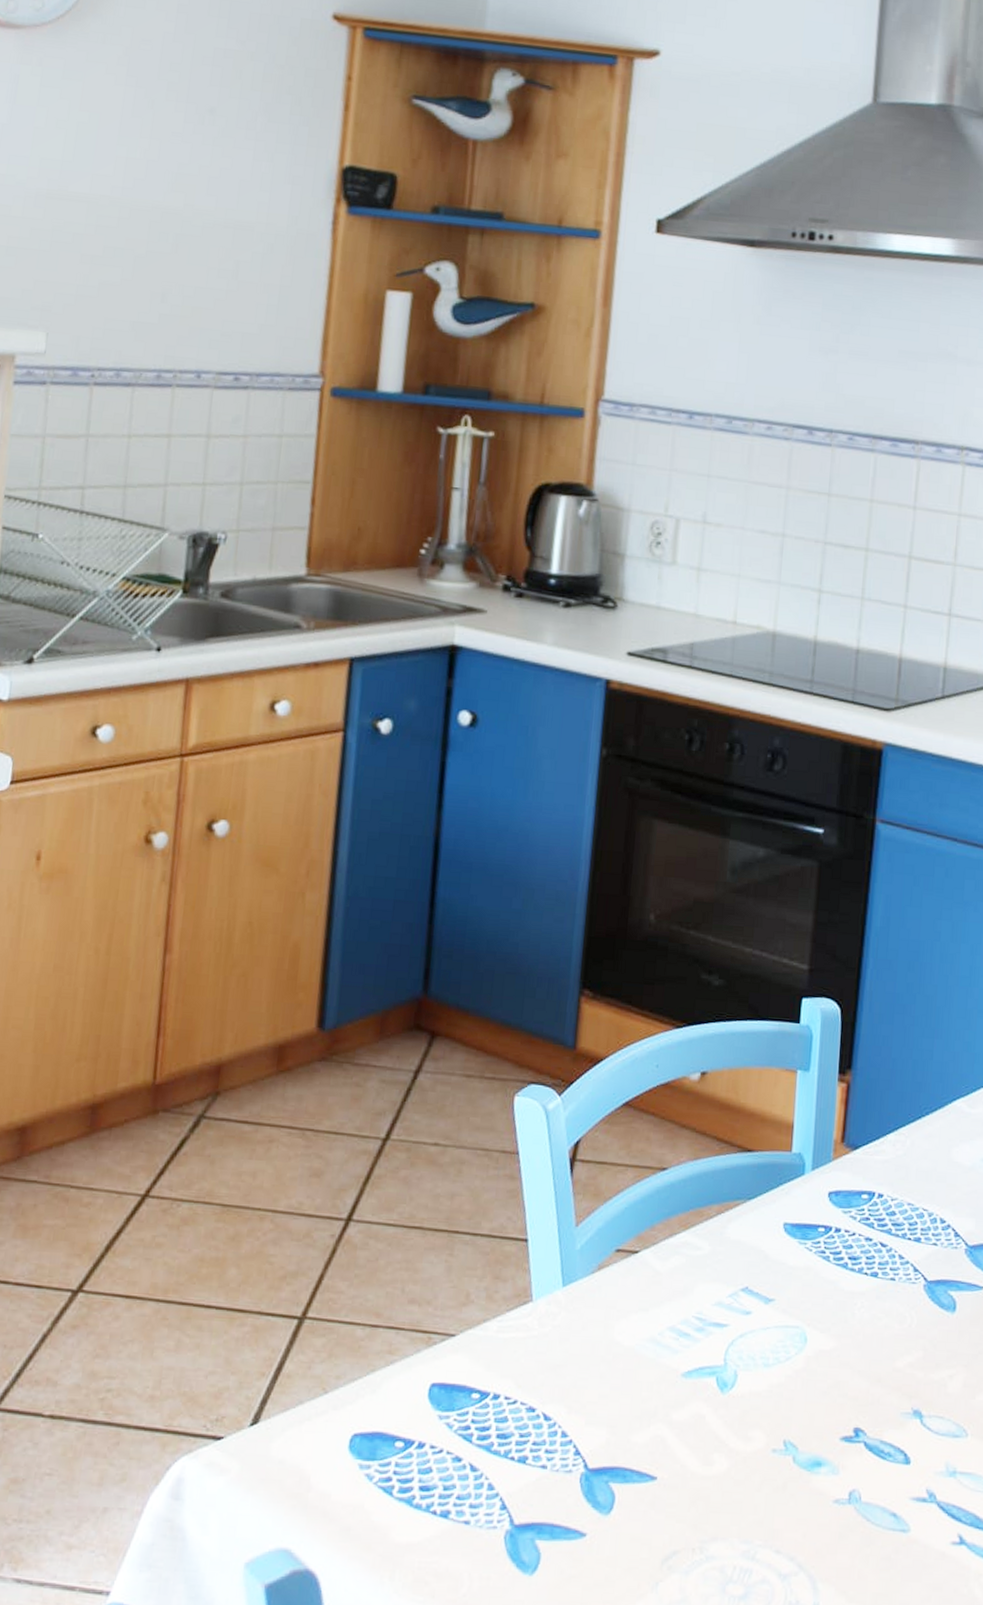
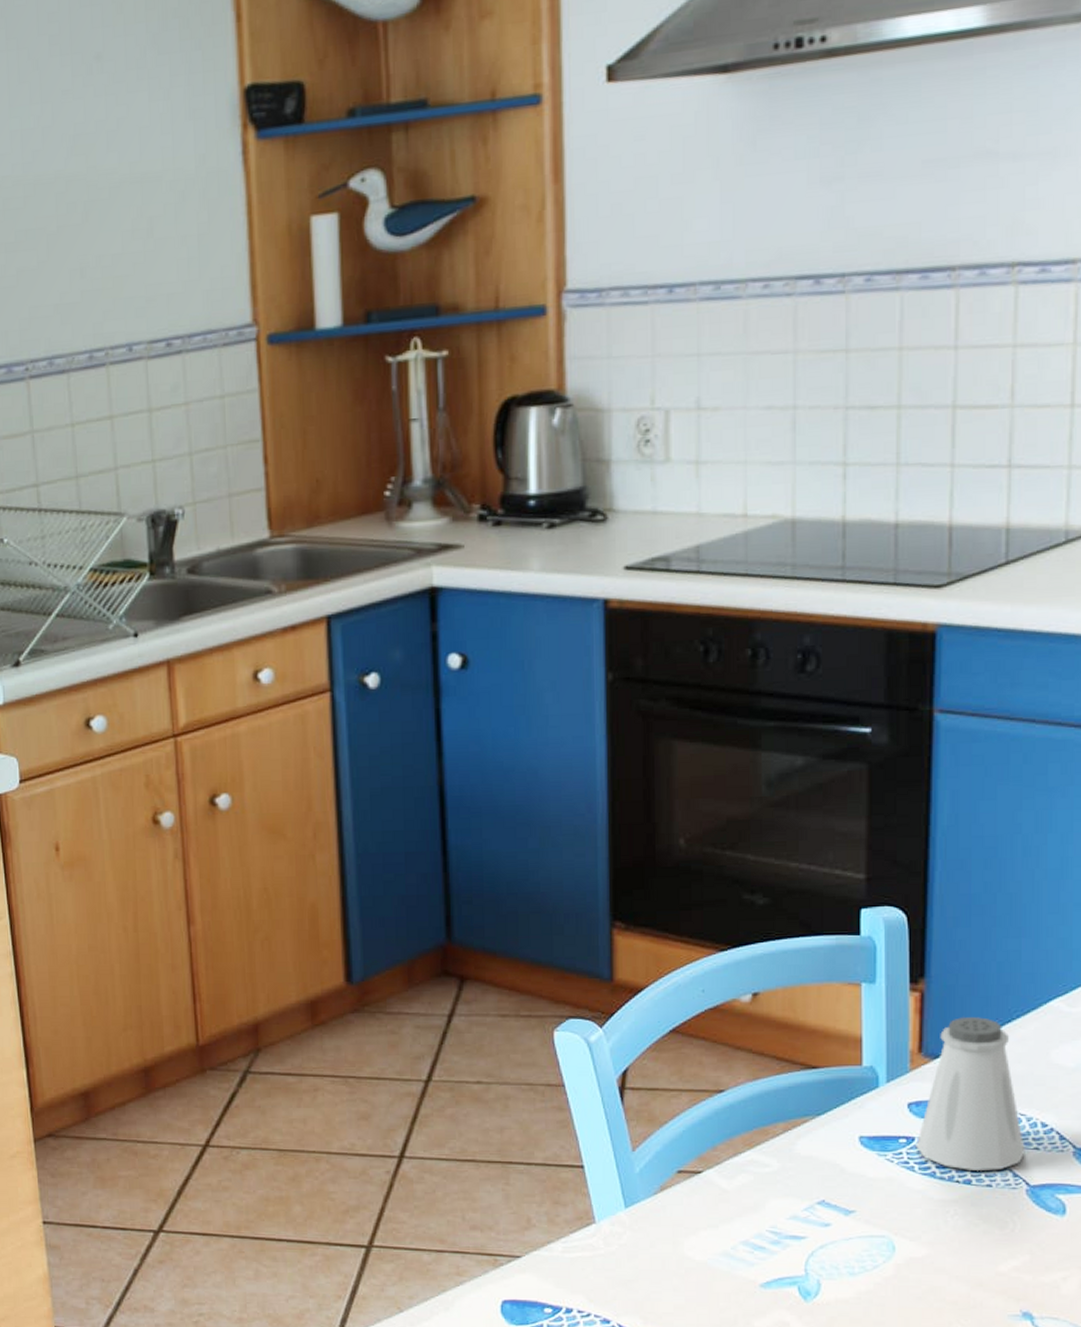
saltshaker: none [832,1109,926,1265] -> present [915,1016,1025,1172]

